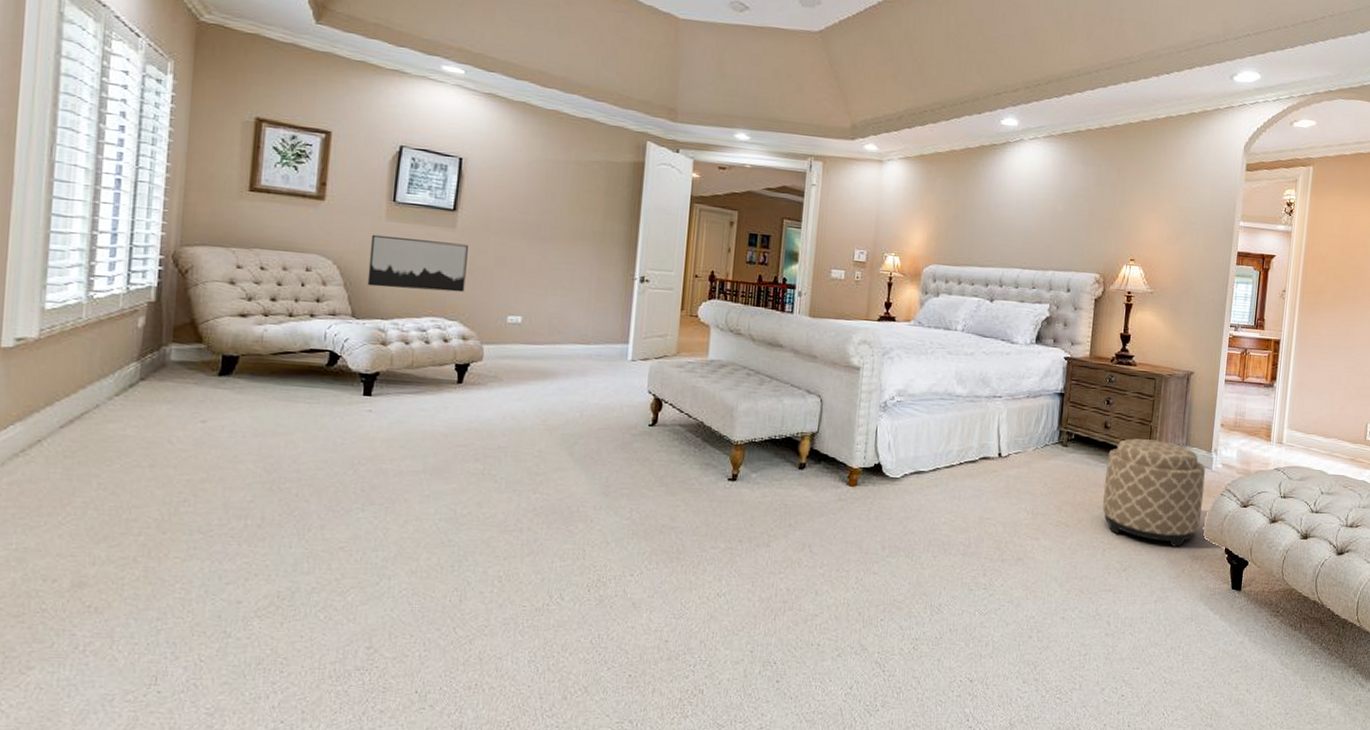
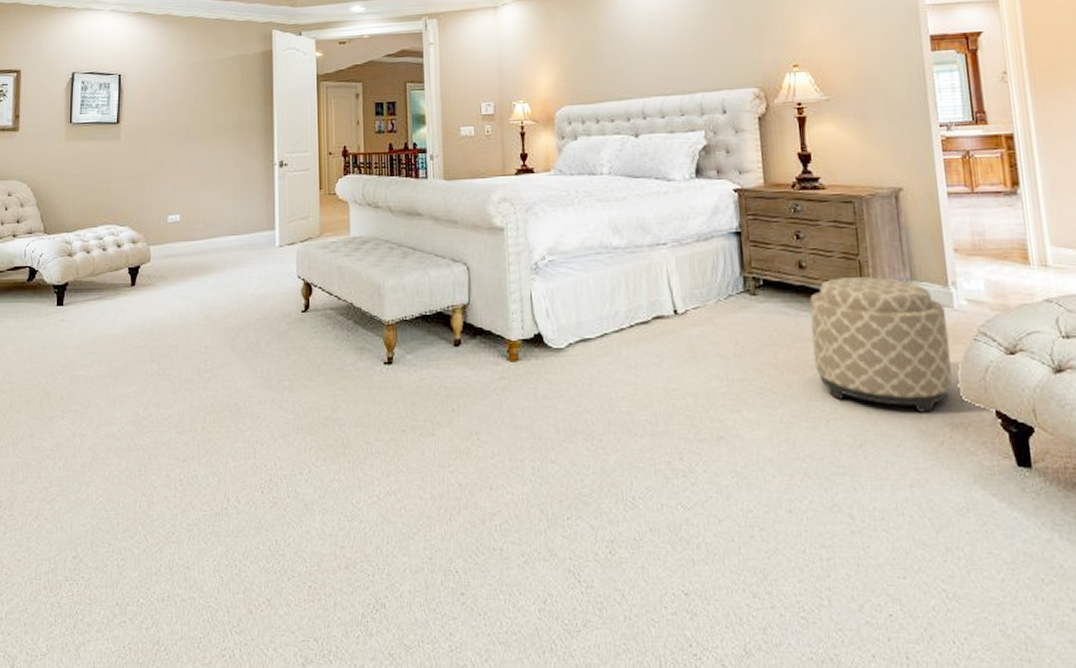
wall art: present [367,234,468,293] -> none [54,153,131,203]

